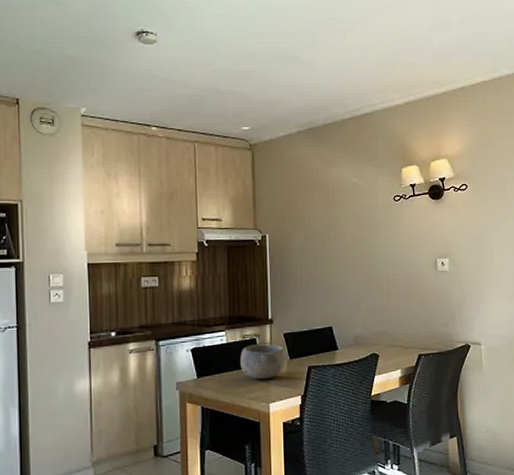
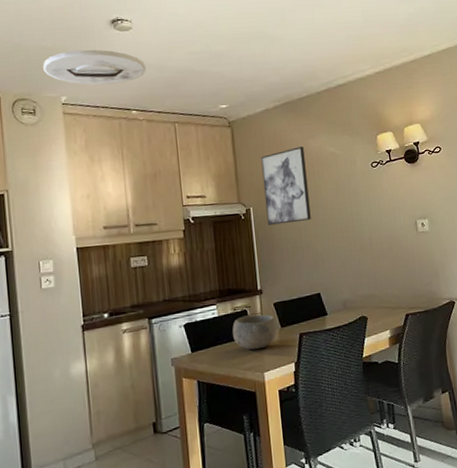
ceiling light: none [64,61,169,98] -> present [43,49,146,85]
wall art: none [280,175,328,254] -> present [261,146,311,226]

